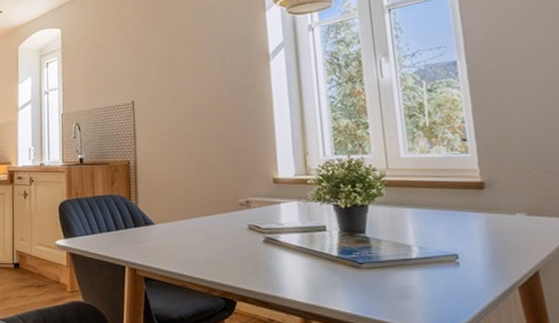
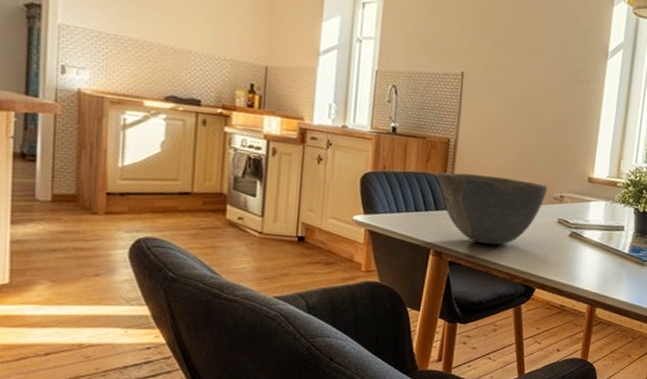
bowl: none [122,190,232,258] -> present [436,172,549,245]

